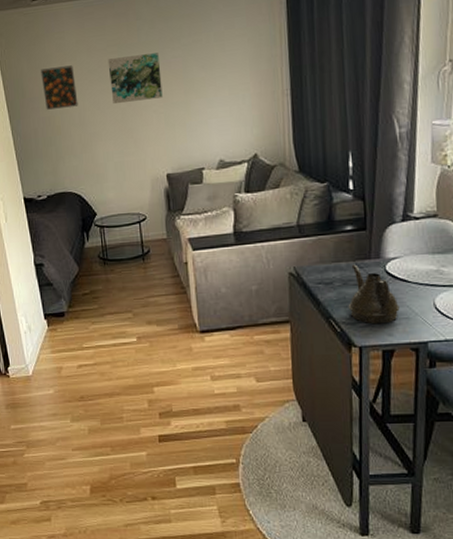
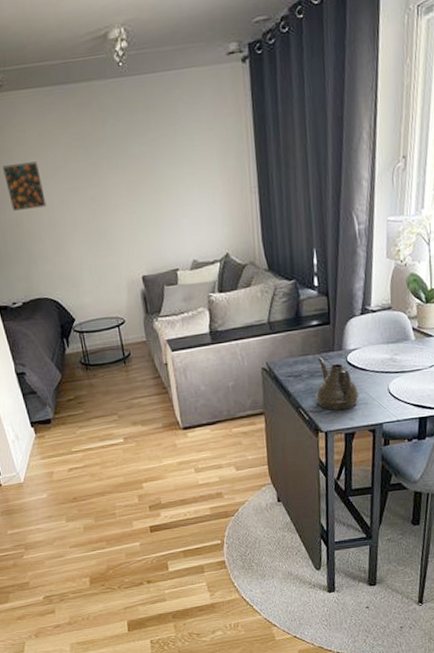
wall art: present [107,53,163,105] -> none [73,148,133,204]

